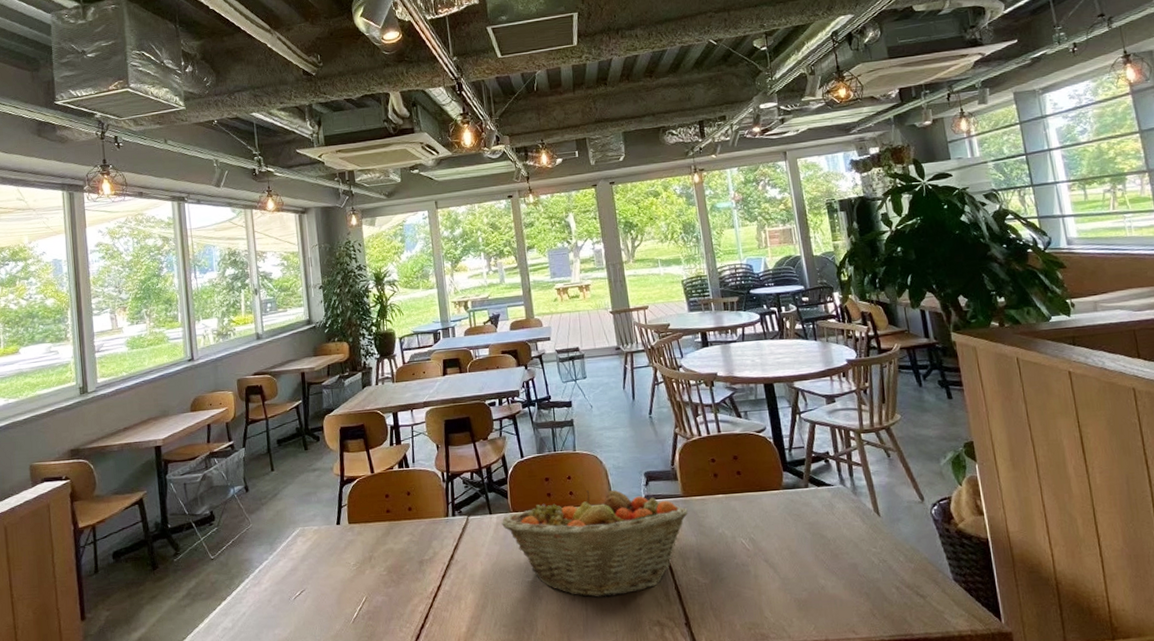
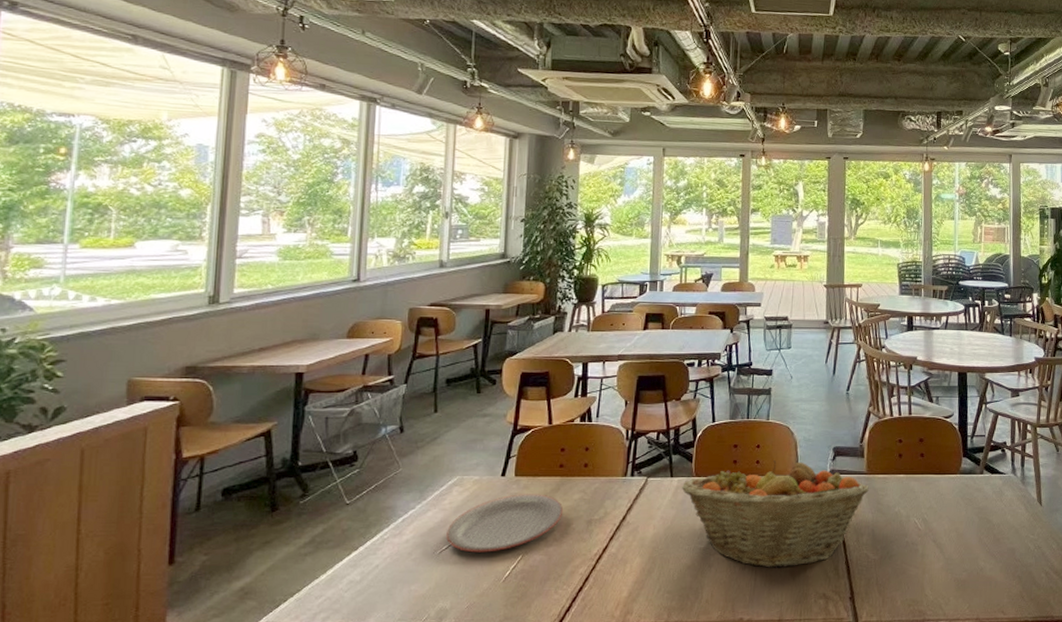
plate: none [297,539,396,597] -> present [446,494,564,553]

